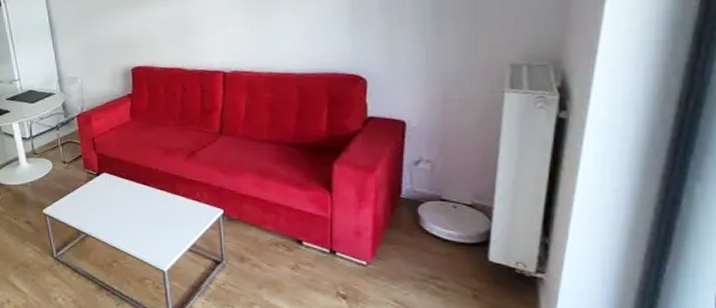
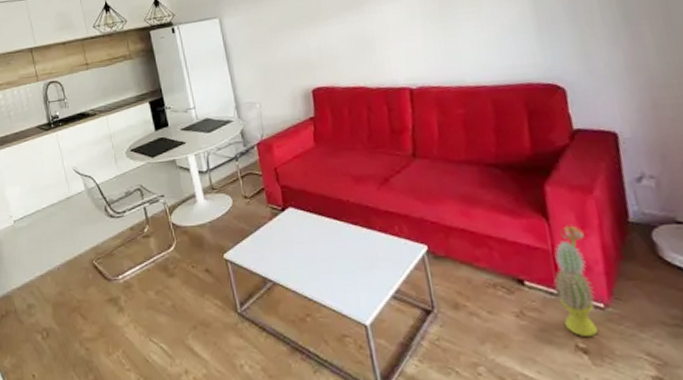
decorative plant: none [327,197,361,286] -> present [553,223,598,336]

